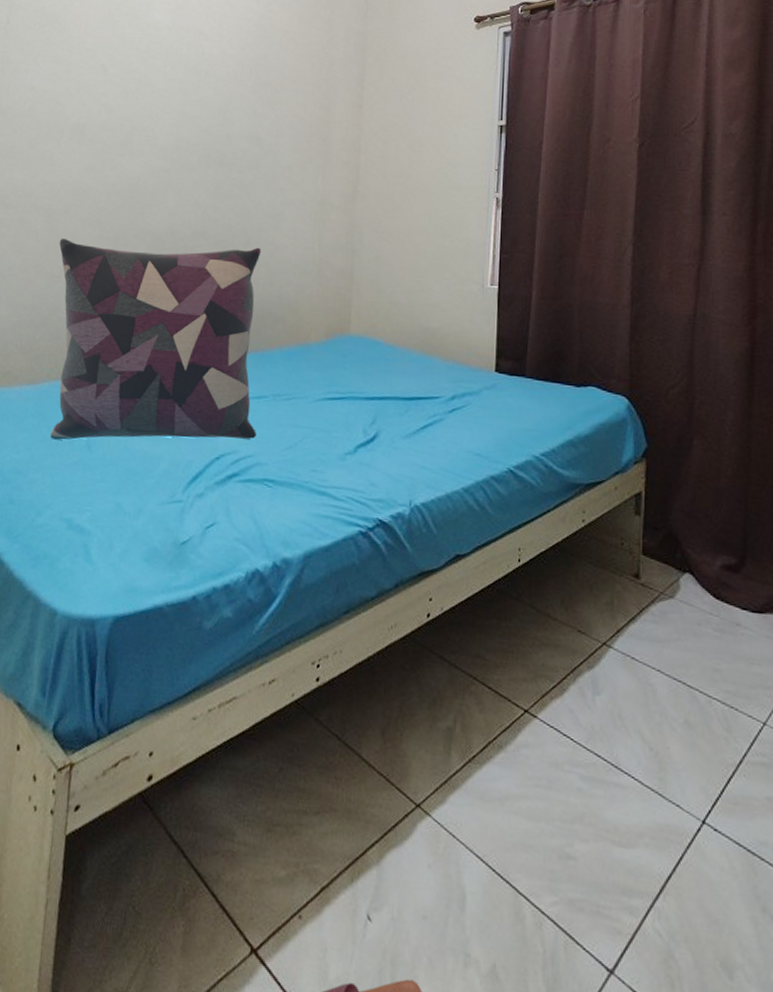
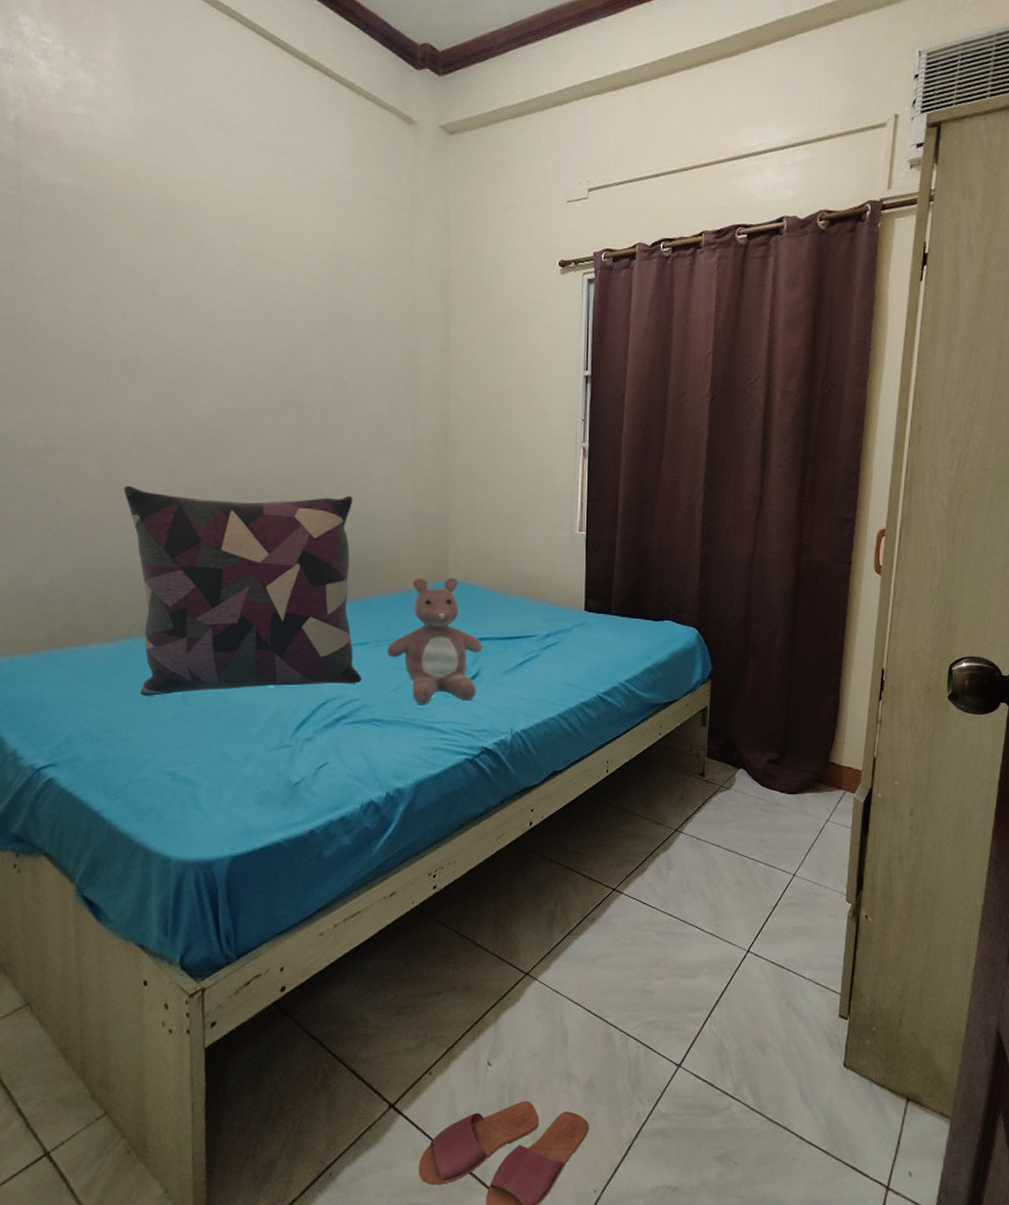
stuffed animal: none [283,330,382,466] -> present [387,577,482,704]

